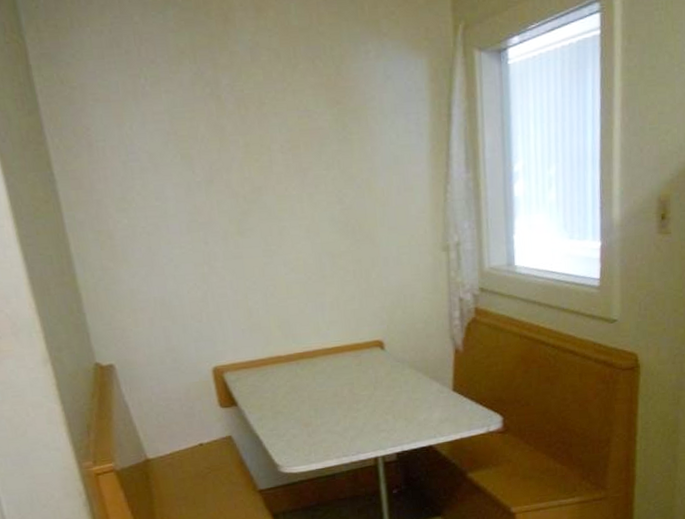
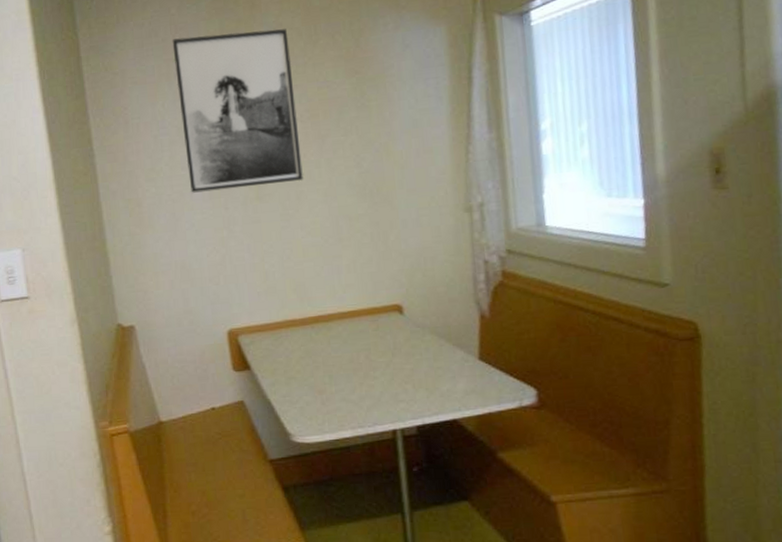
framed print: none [137,48,285,226] -> present [172,29,303,193]

